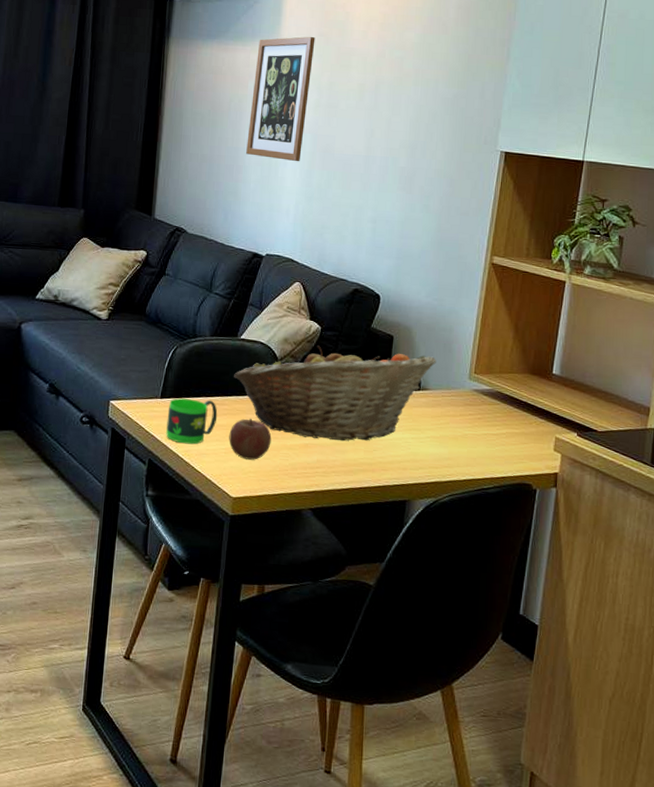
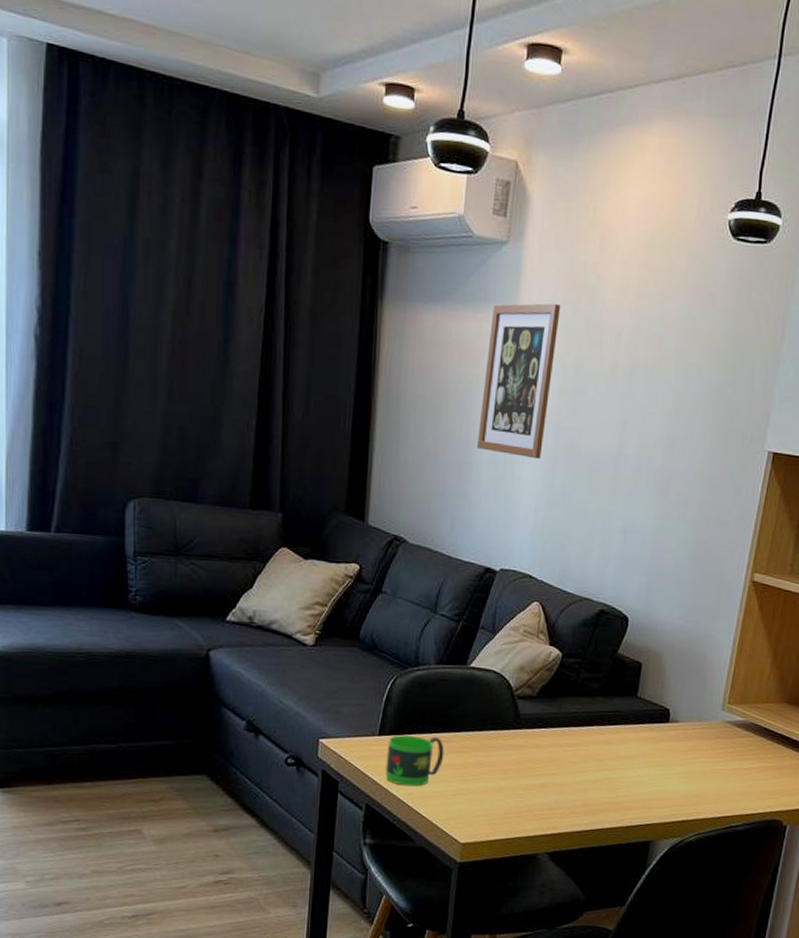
apple: present [229,419,272,460] -> none [457,757,505,802]
fruit basket: present [234,345,436,441] -> none [463,674,688,780]

